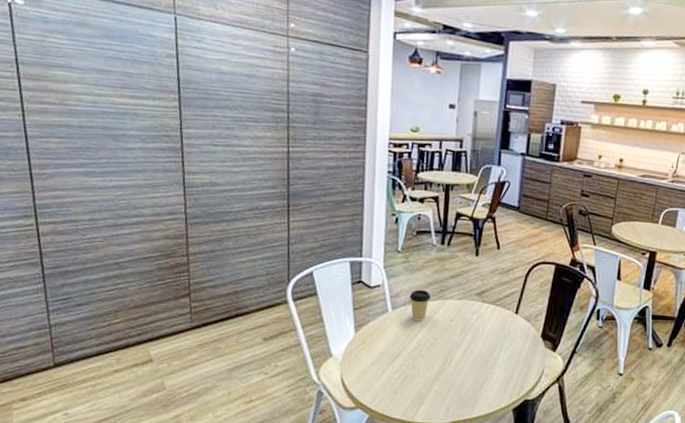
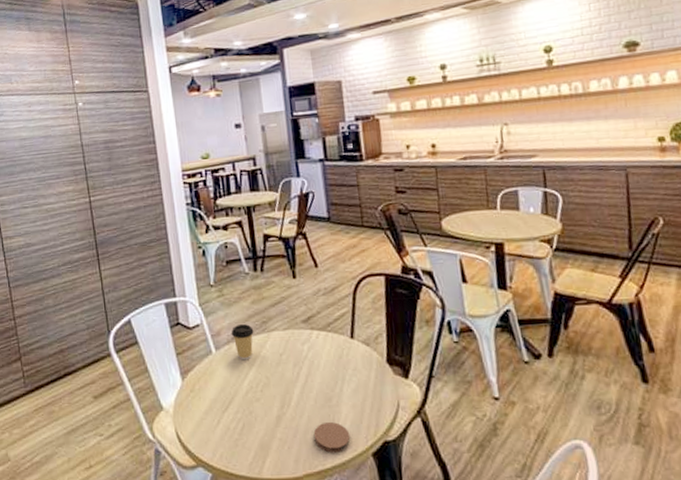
coaster: none [466,381,498,406] -> present [313,422,351,453]

